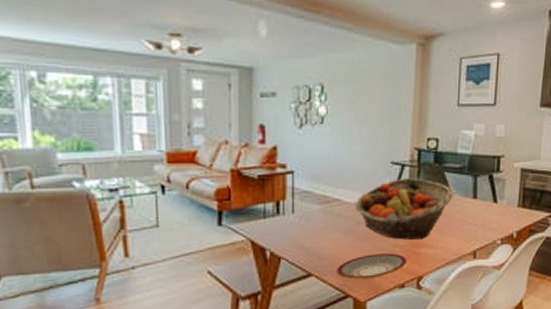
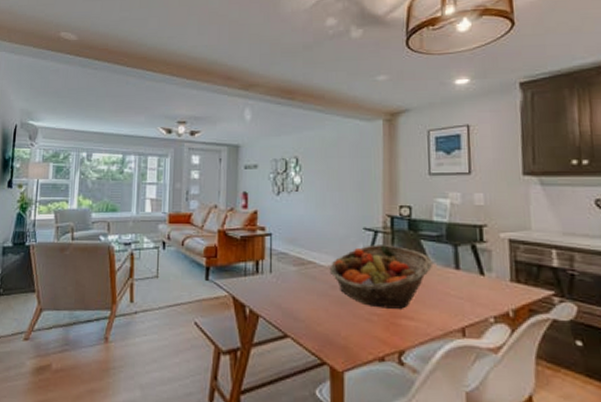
plate: present [337,253,407,280] -> none [313,320,385,347]

